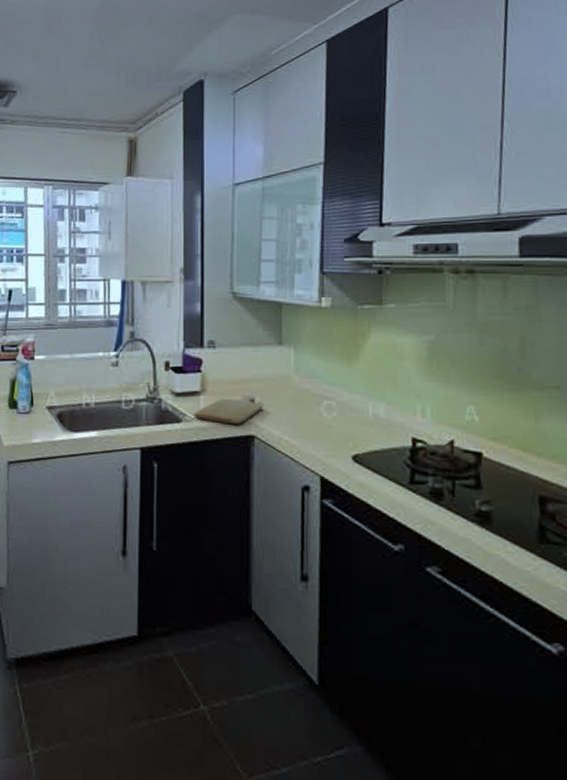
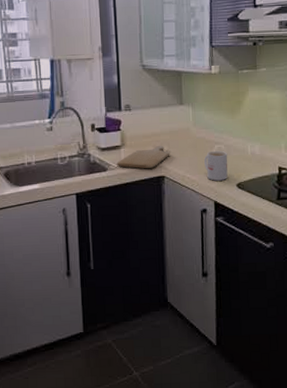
mug: none [308,407,341,449] -> present [204,150,228,181]

